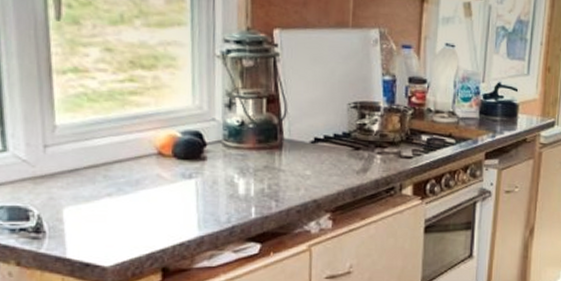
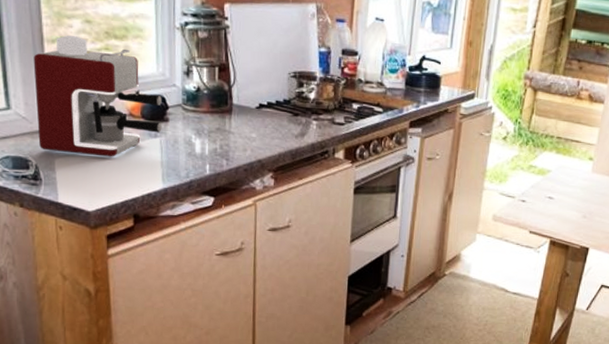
coffee maker: none [38,65,198,203] -> present [33,35,162,157]

